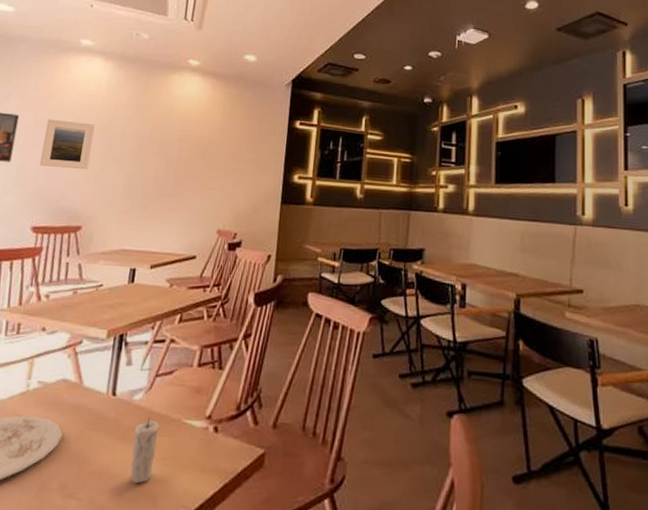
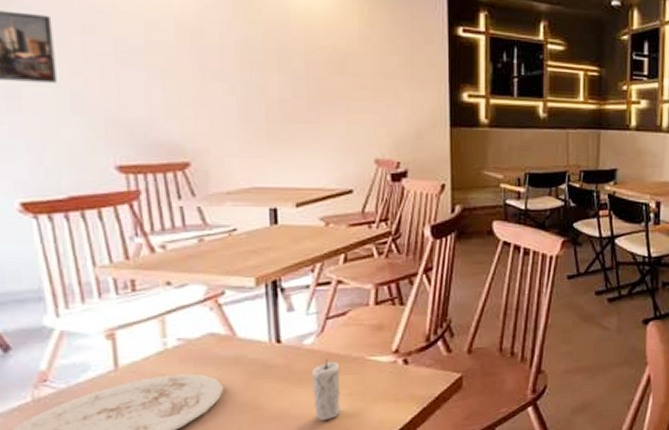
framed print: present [40,119,95,169] -> none [98,22,181,90]

